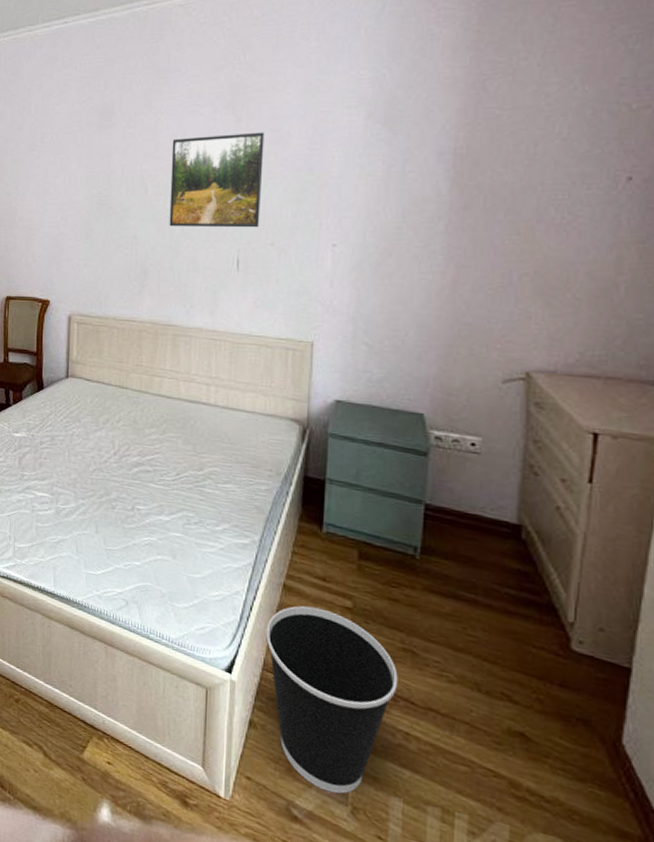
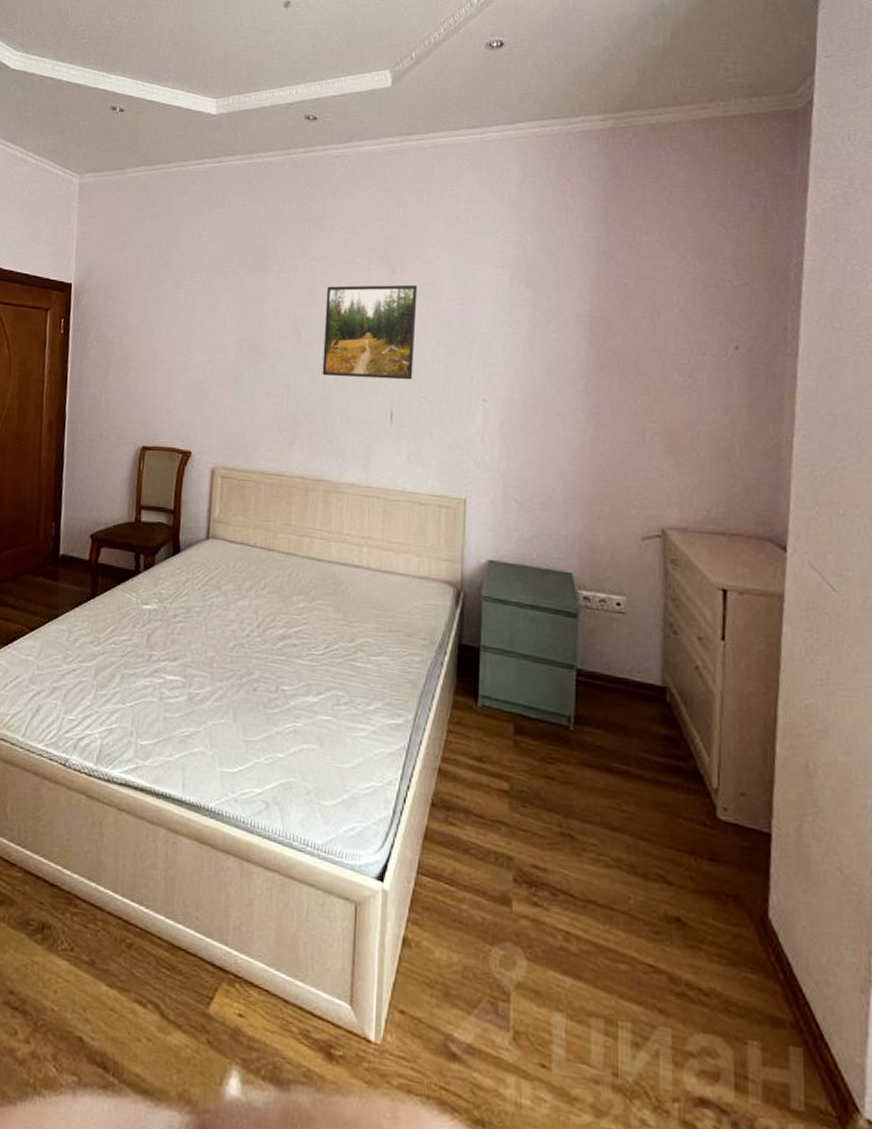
wastebasket: present [266,606,398,794] -> none [421,792,556,1018]

